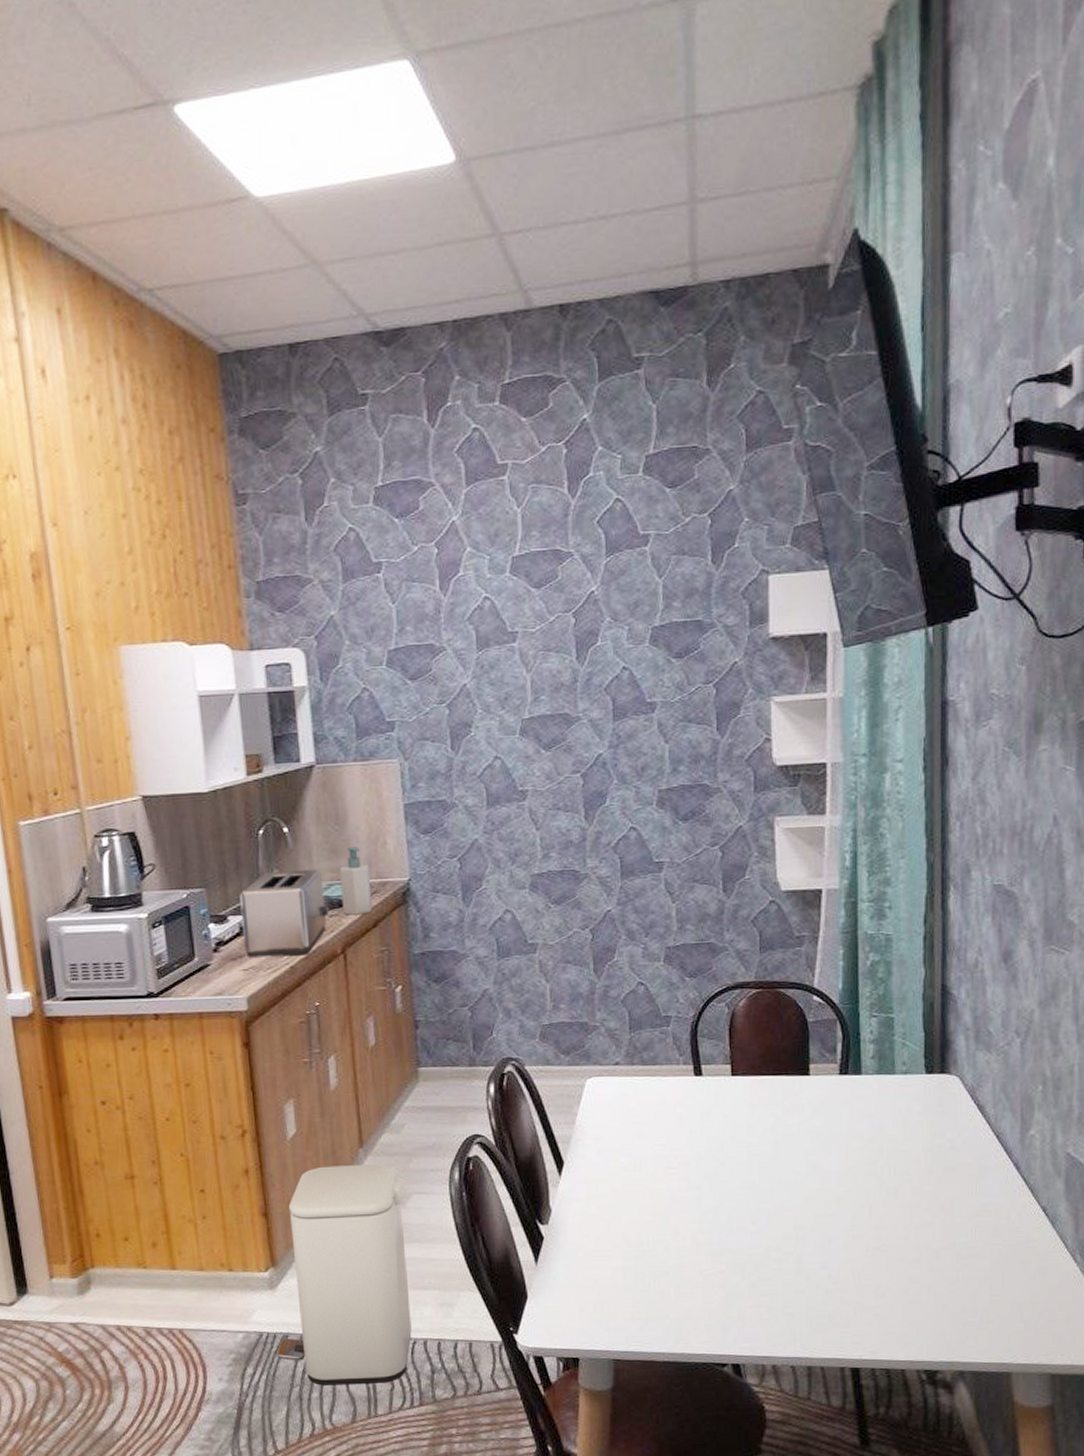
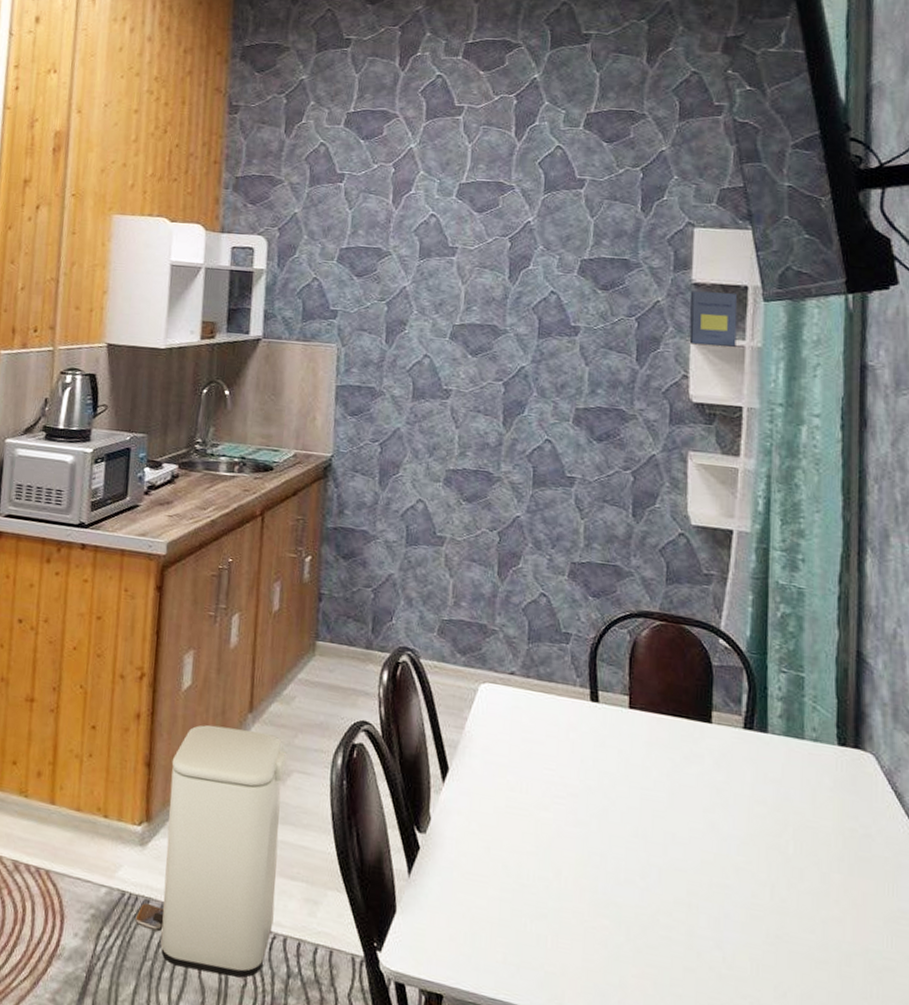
toaster: present [239,869,328,958] -> none [173,428,254,511]
soap bottle: present [340,847,373,915] -> none [267,417,297,482]
book: none [768,642,817,704] -> present [689,291,738,347]

